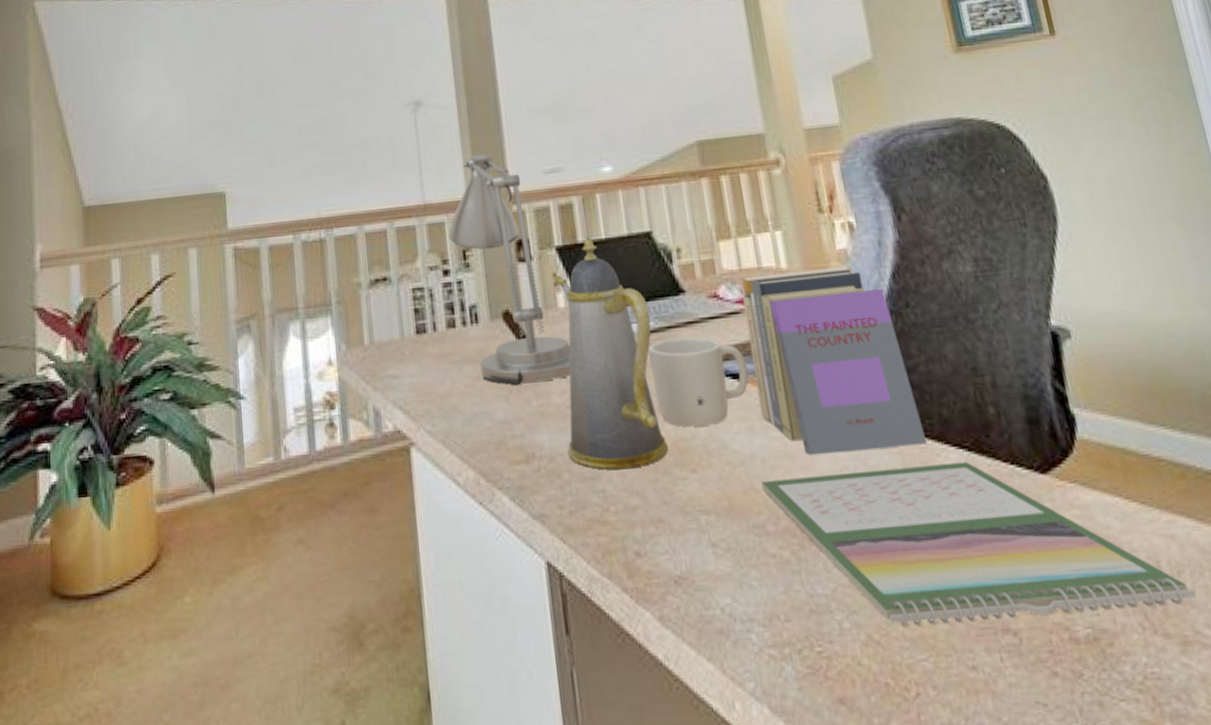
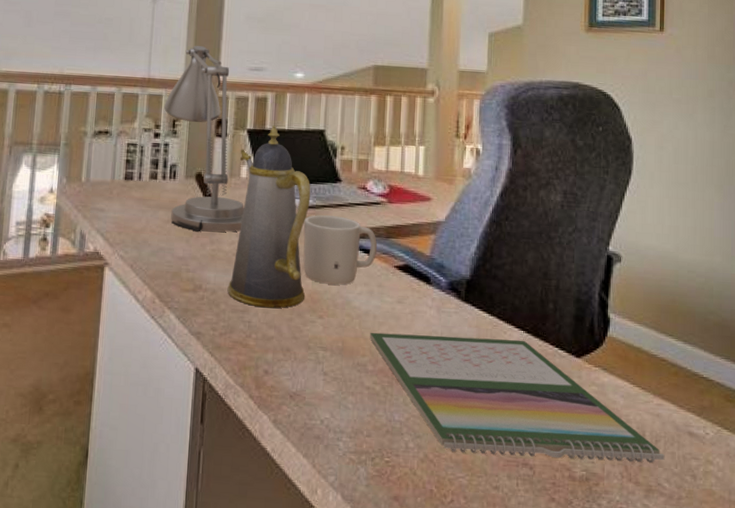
books: present [741,267,928,456] -> none [380,178,499,324]

